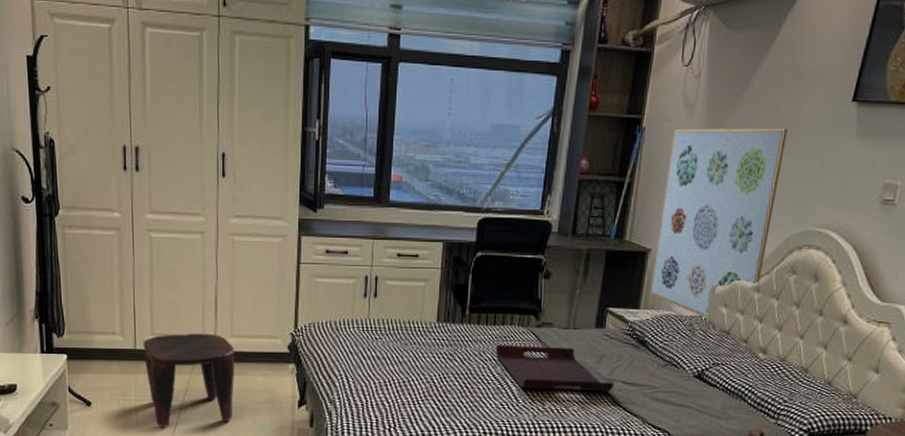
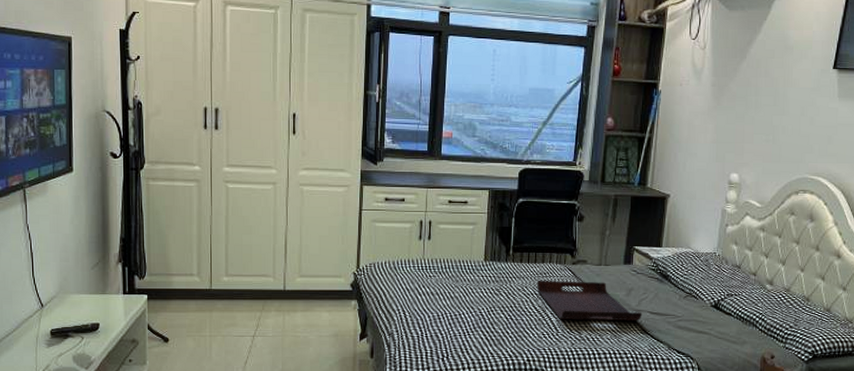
stool: present [143,333,235,427] -> none [218,274,303,360]
wall art: present [649,128,787,319] -> none [670,91,781,255]

